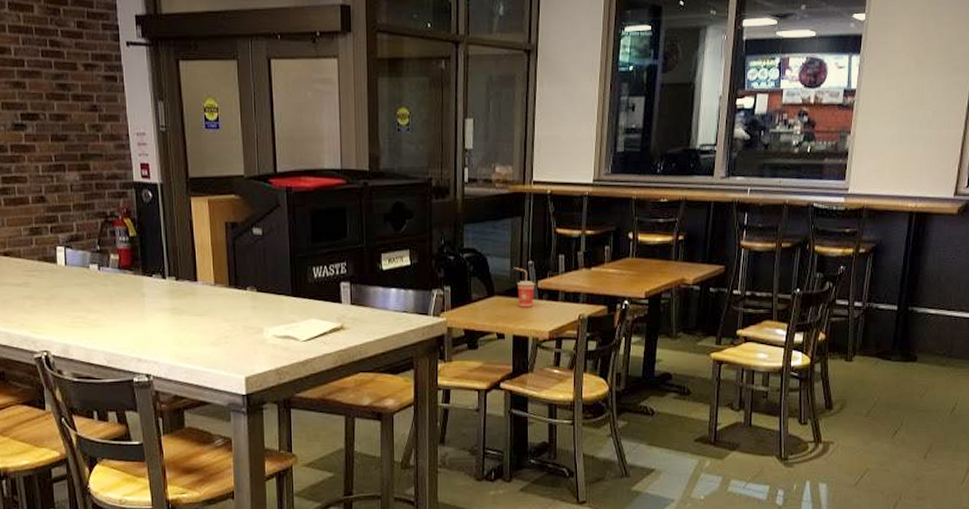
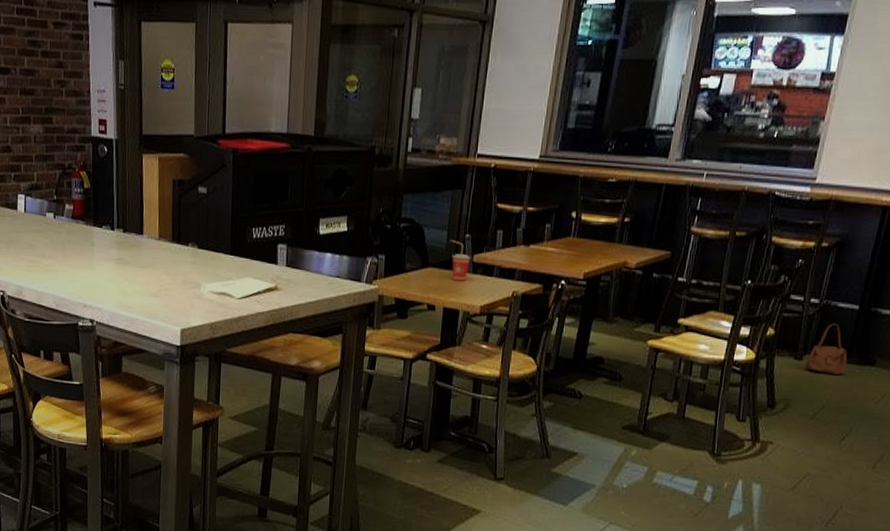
handbag: none [856,324,892,374] -> present [805,323,848,375]

